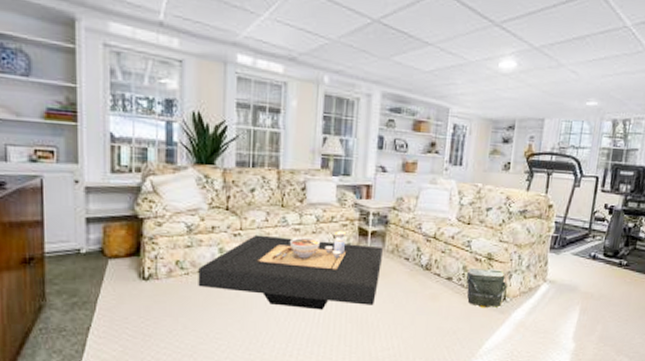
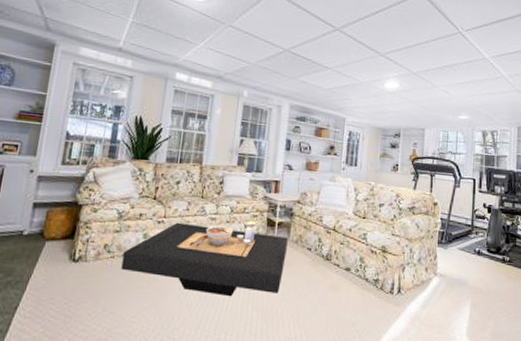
bag: present [466,268,507,308] -> none [363,260,401,300]

